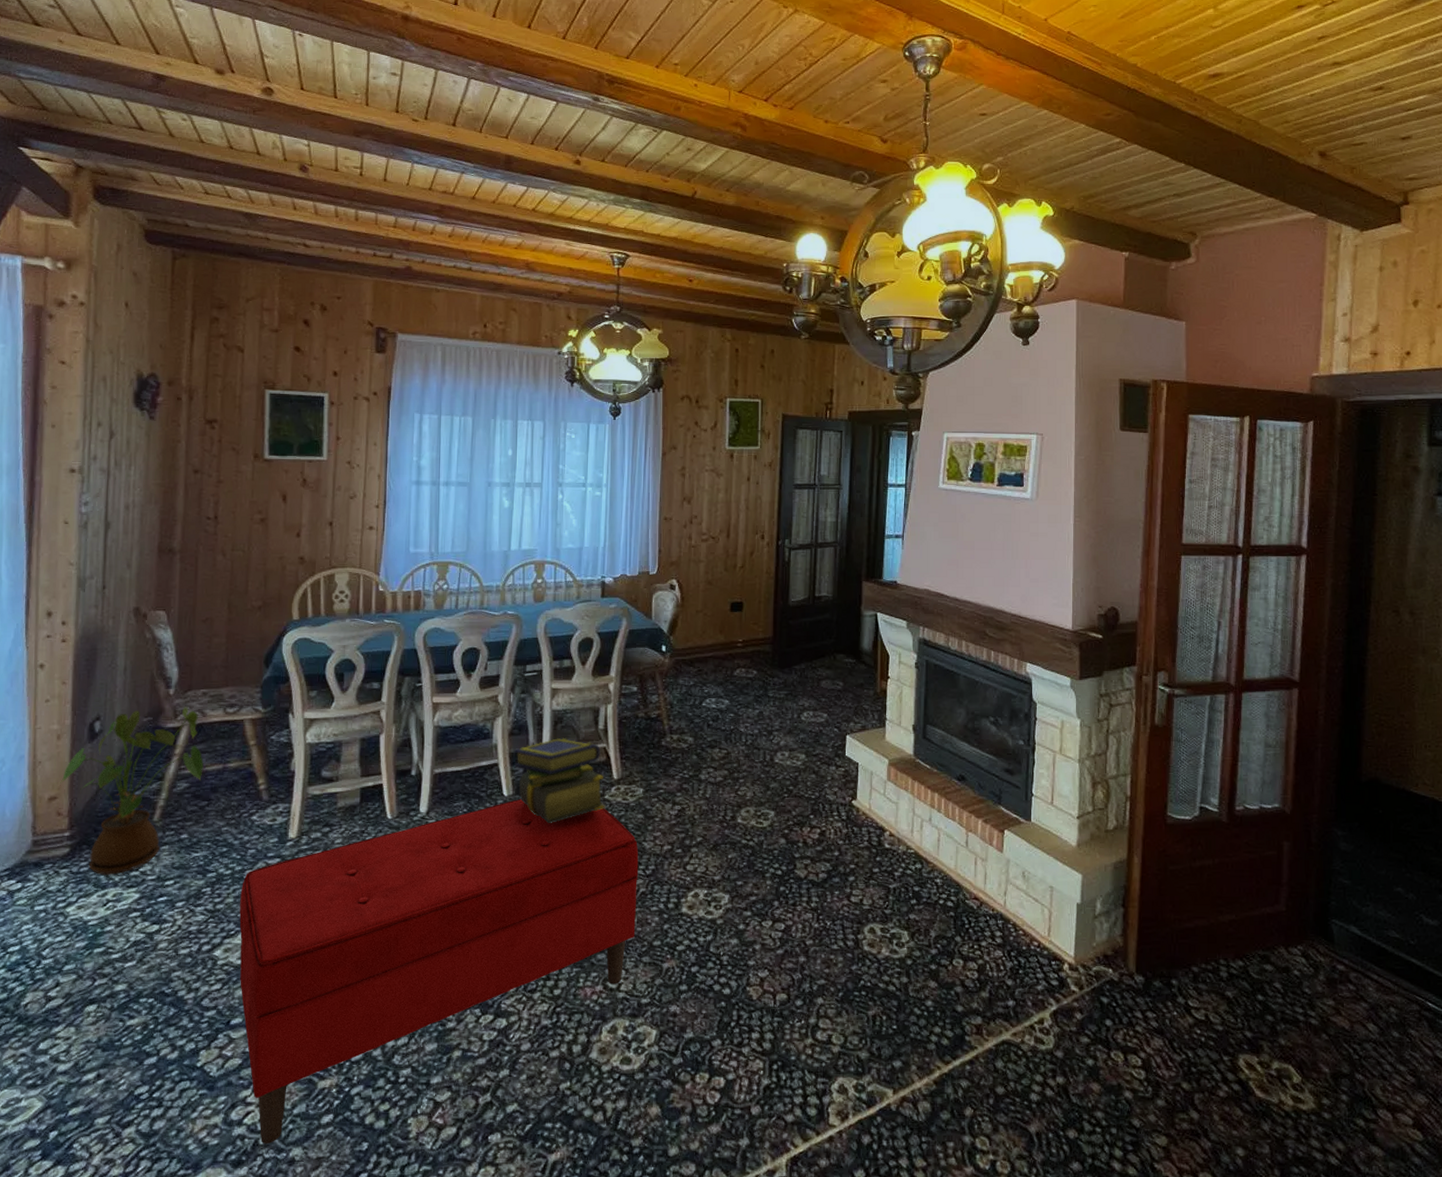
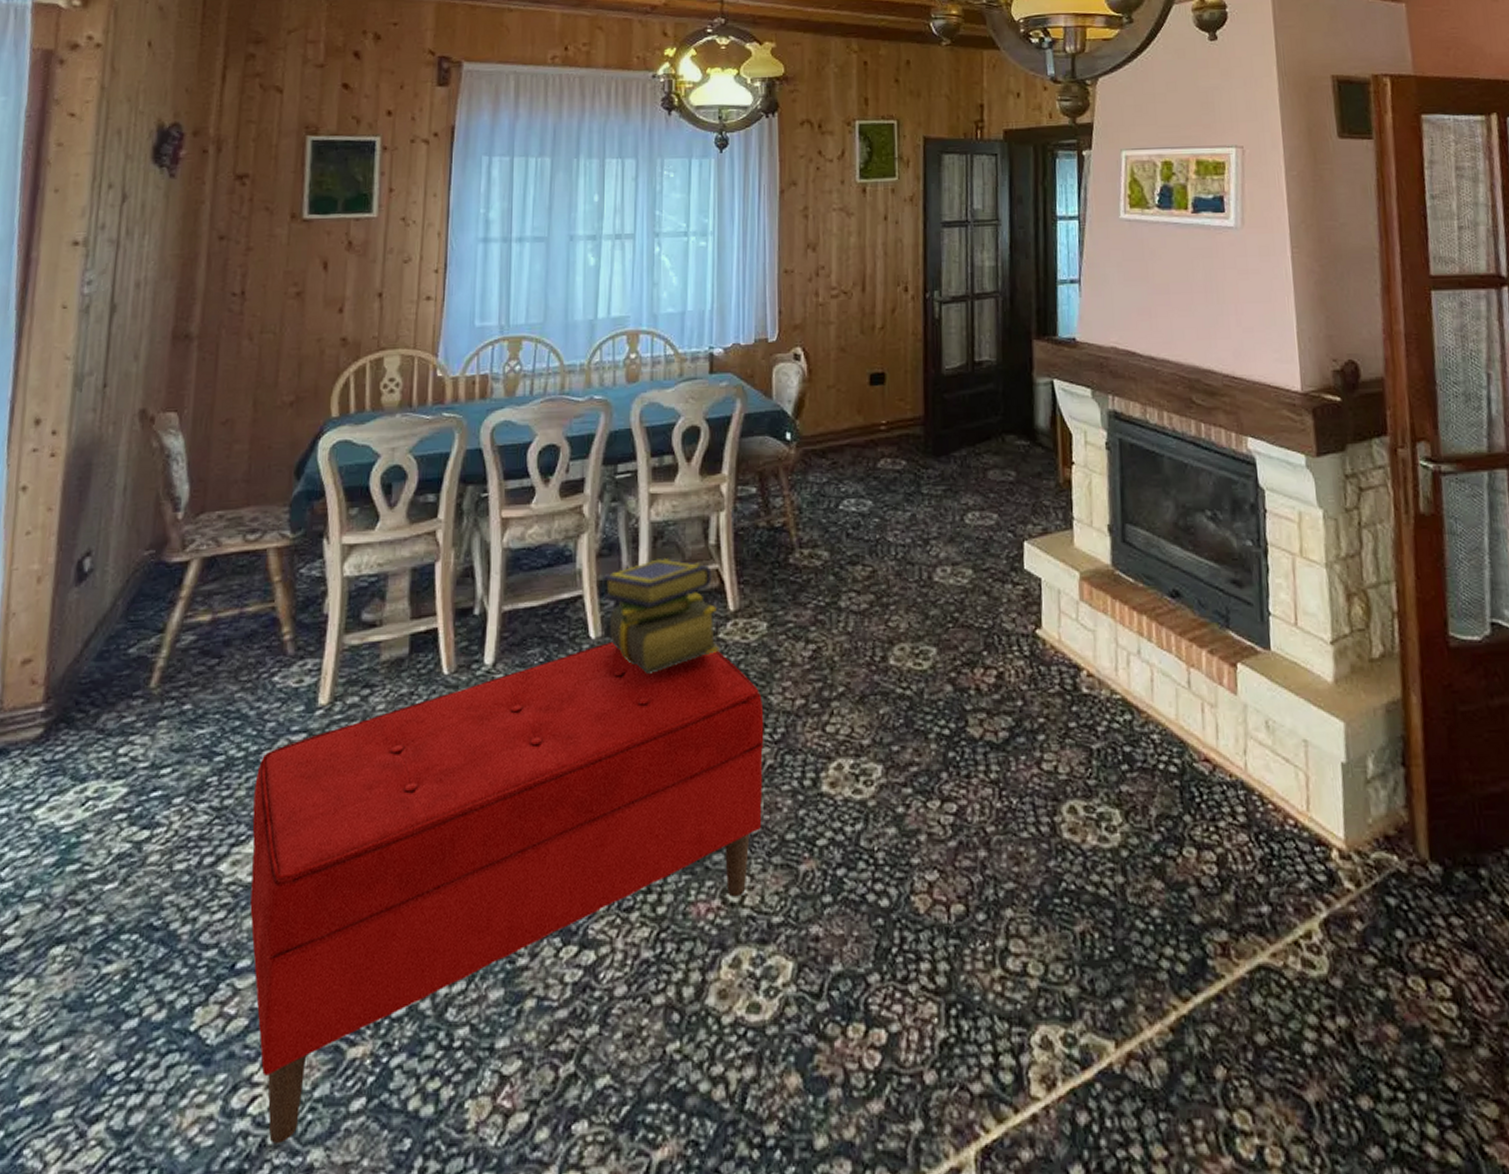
house plant: present [60,707,204,875] -> none [37,534,216,763]

